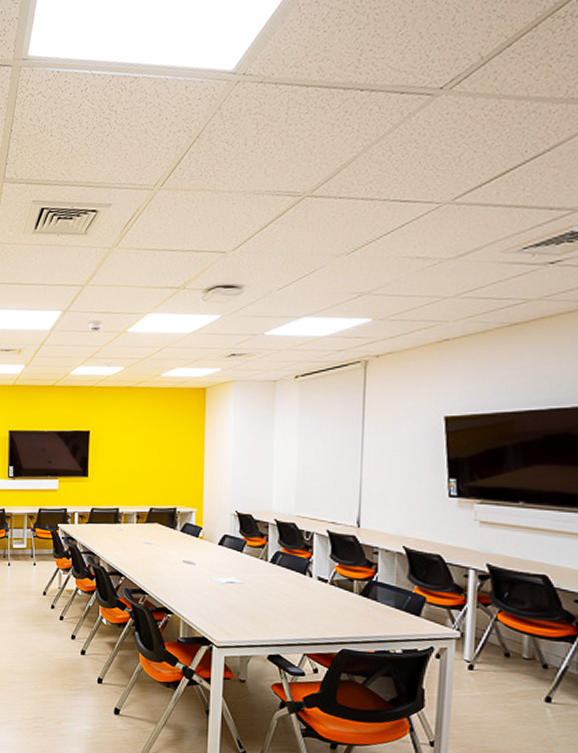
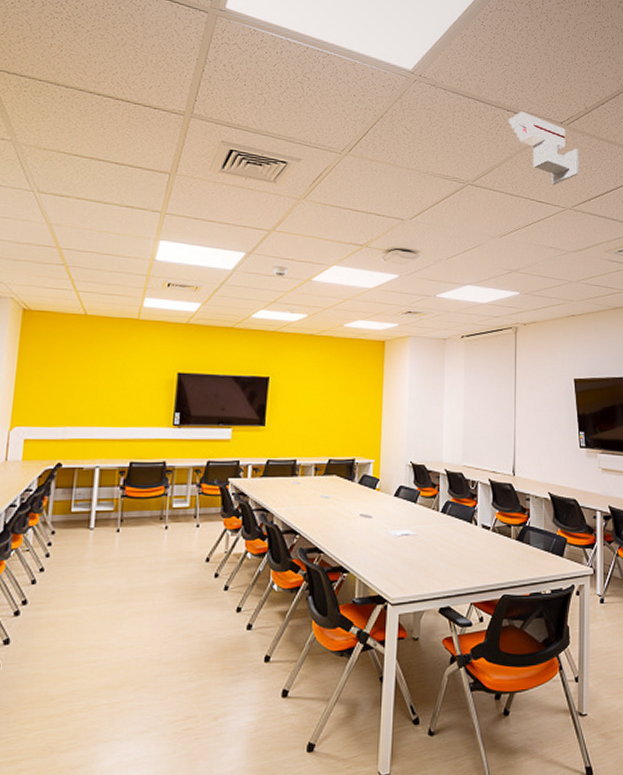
security camera: none [362,85,467,176] -> present [508,111,579,185]

